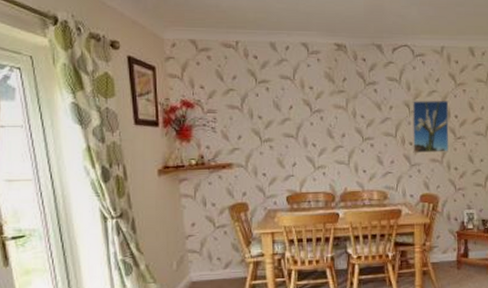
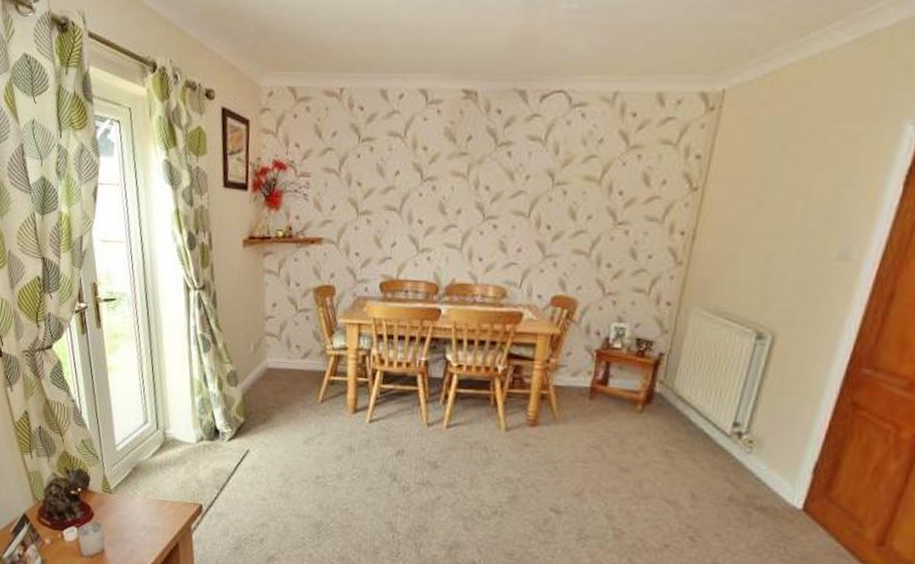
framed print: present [412,101,449,153] -> none [550,169,613,242]

